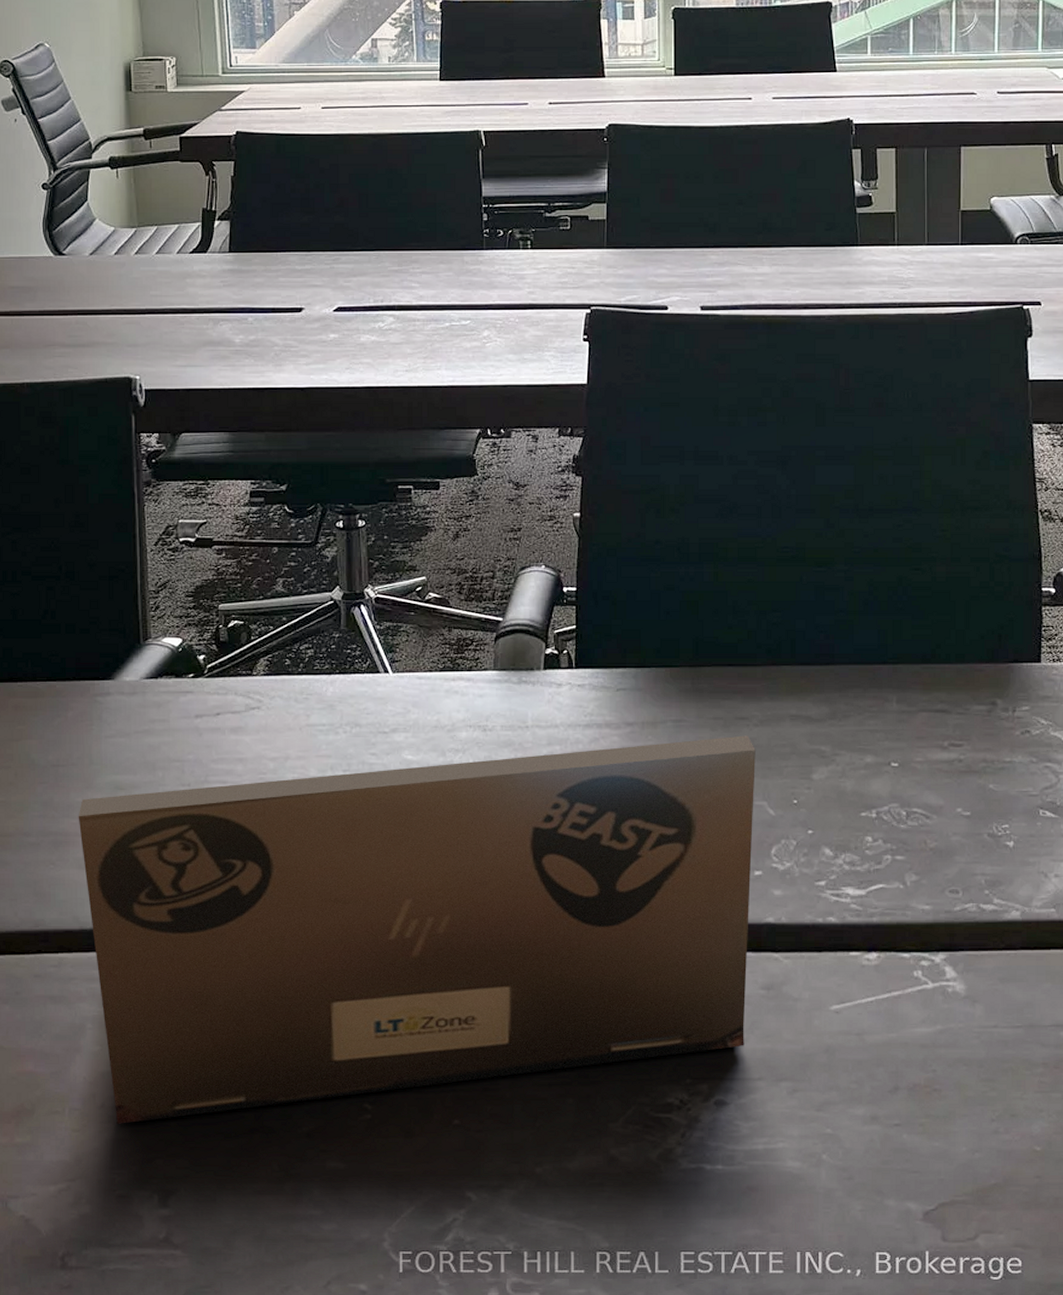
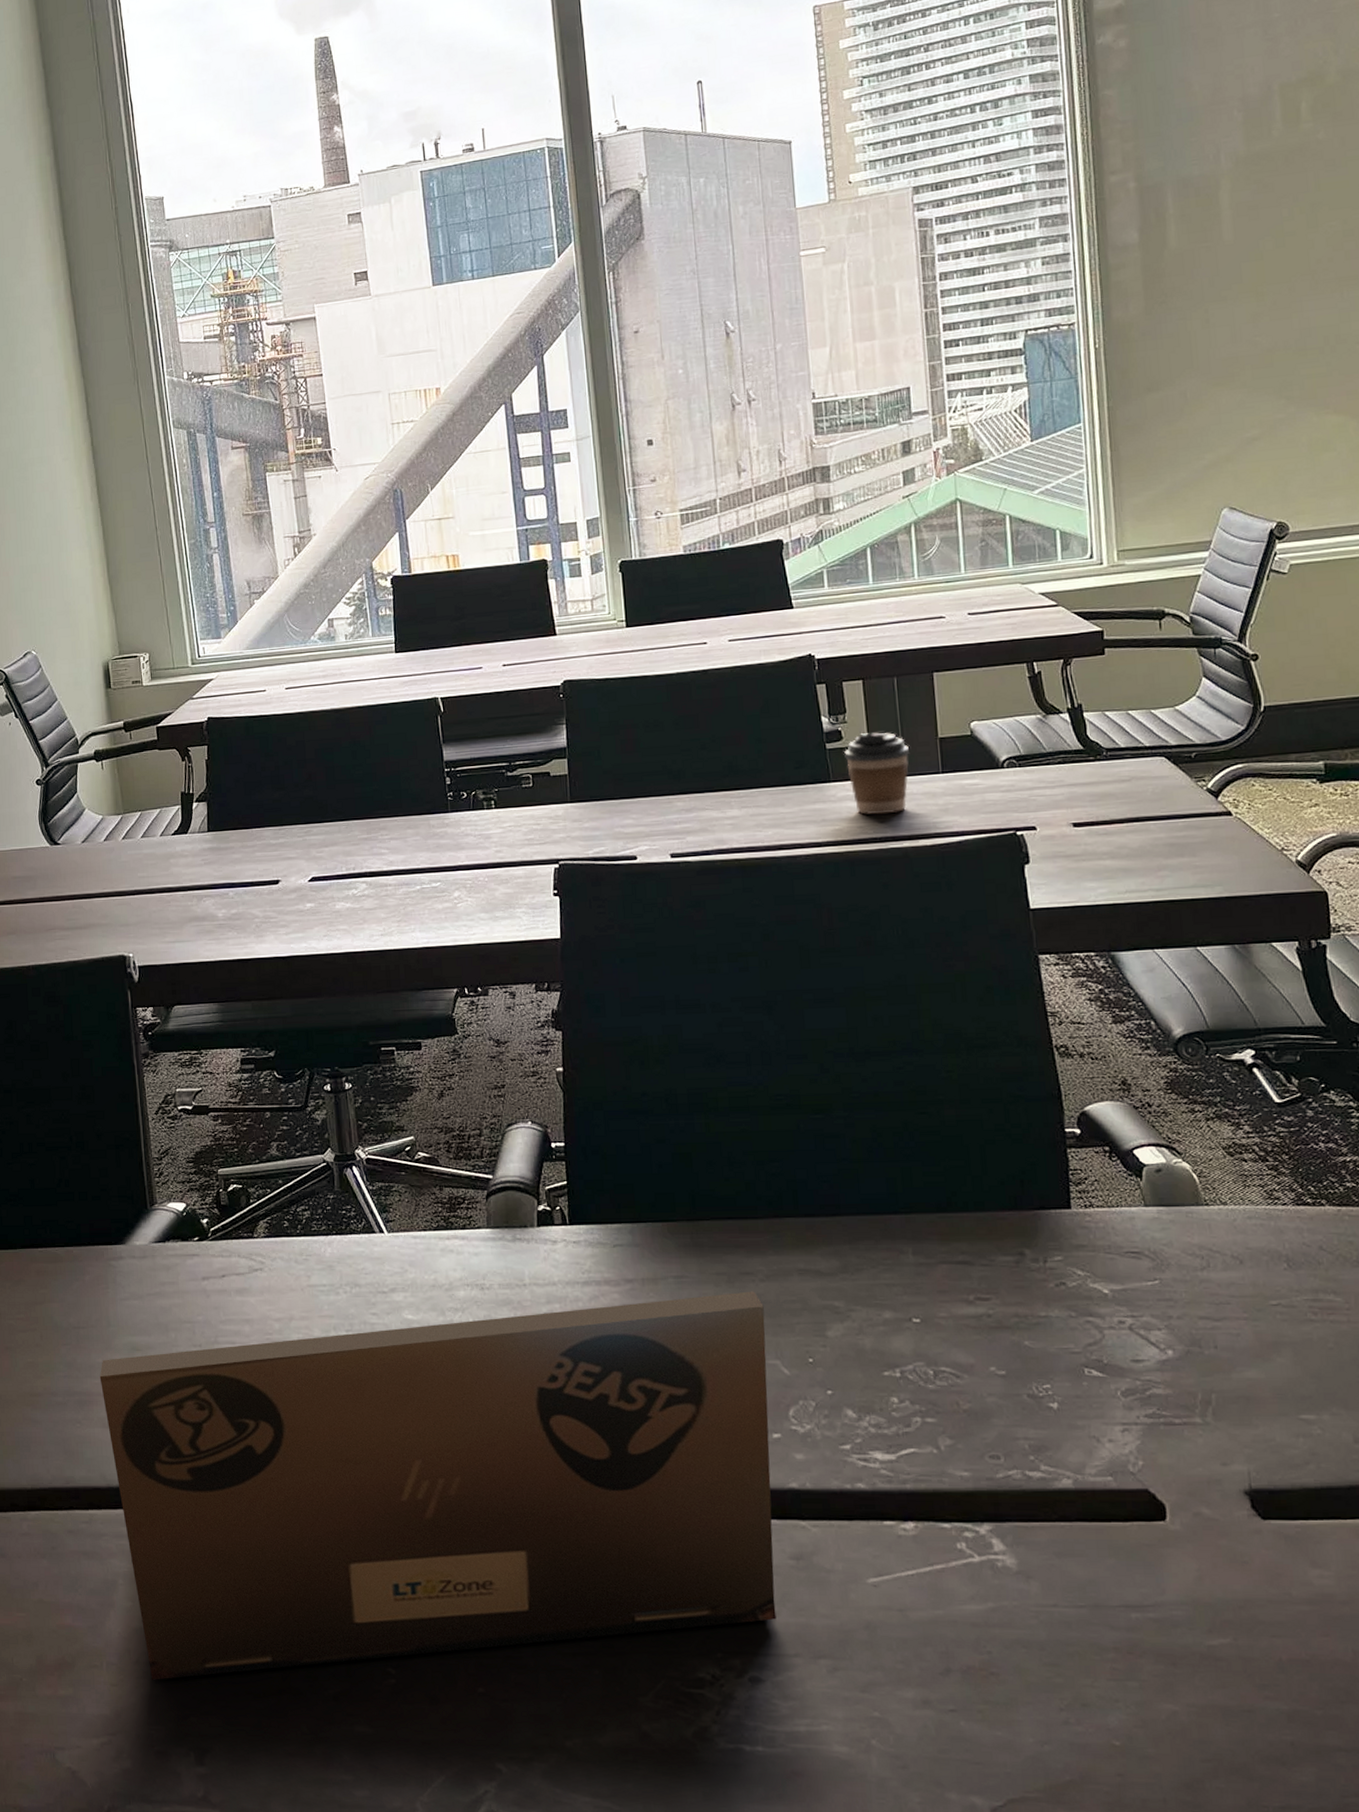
coffee cup: none [873,201,933,281] -> present [844,732,909,815]

